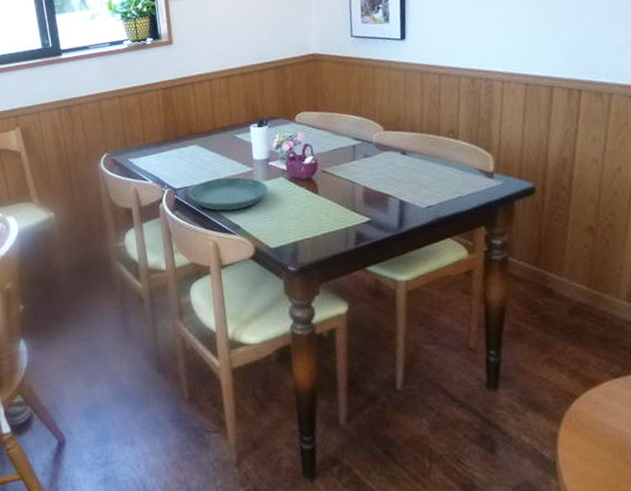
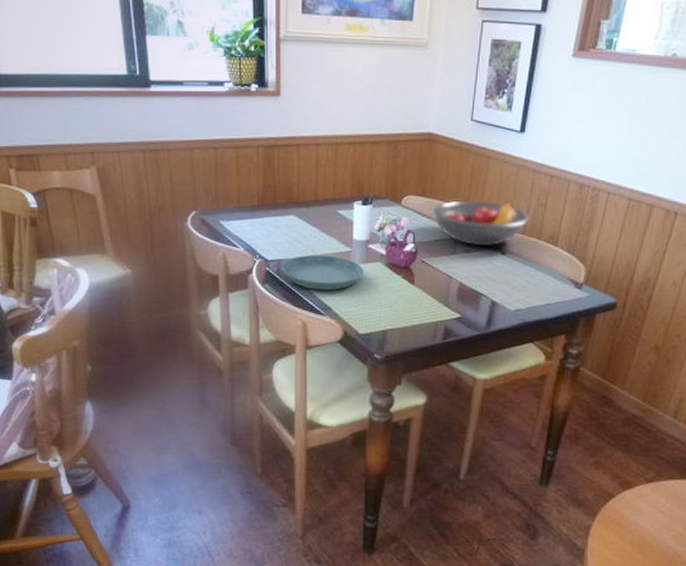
fruit bowl: none [326,104,426,150] -> present [432,200,530,247]

